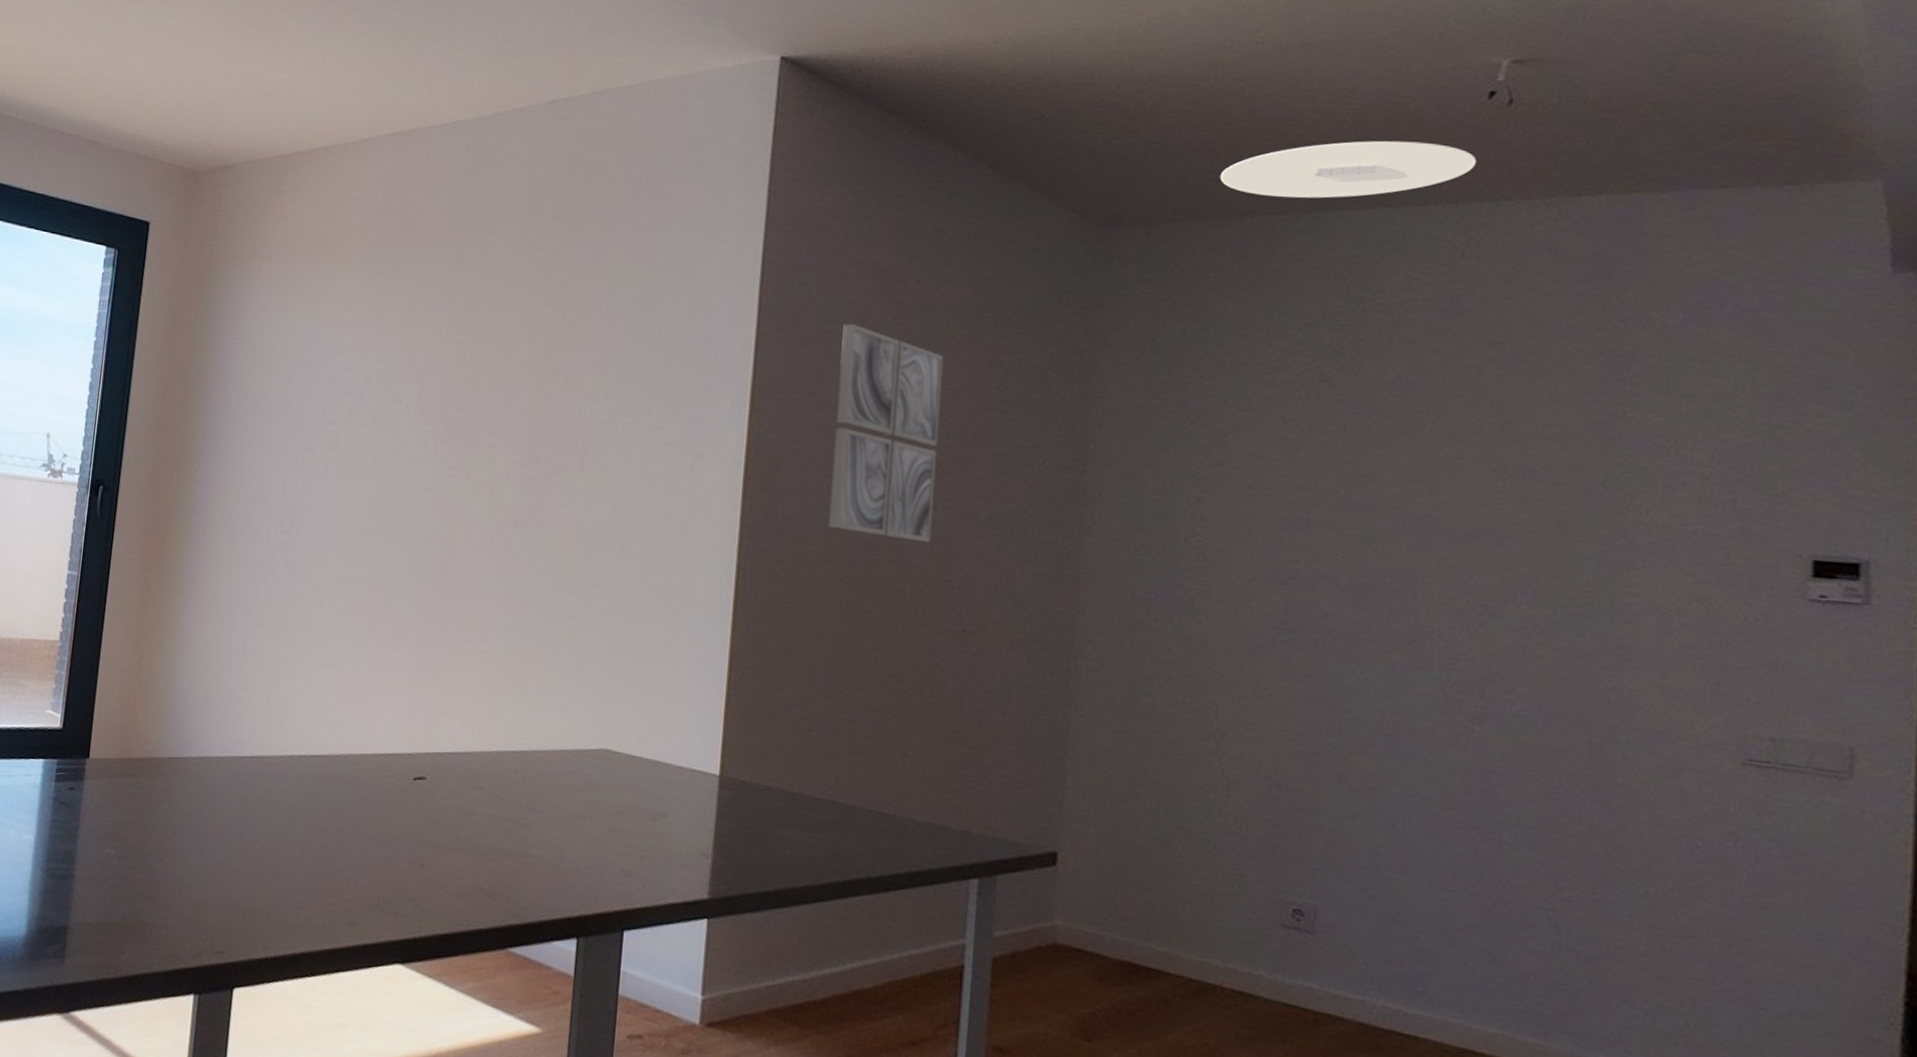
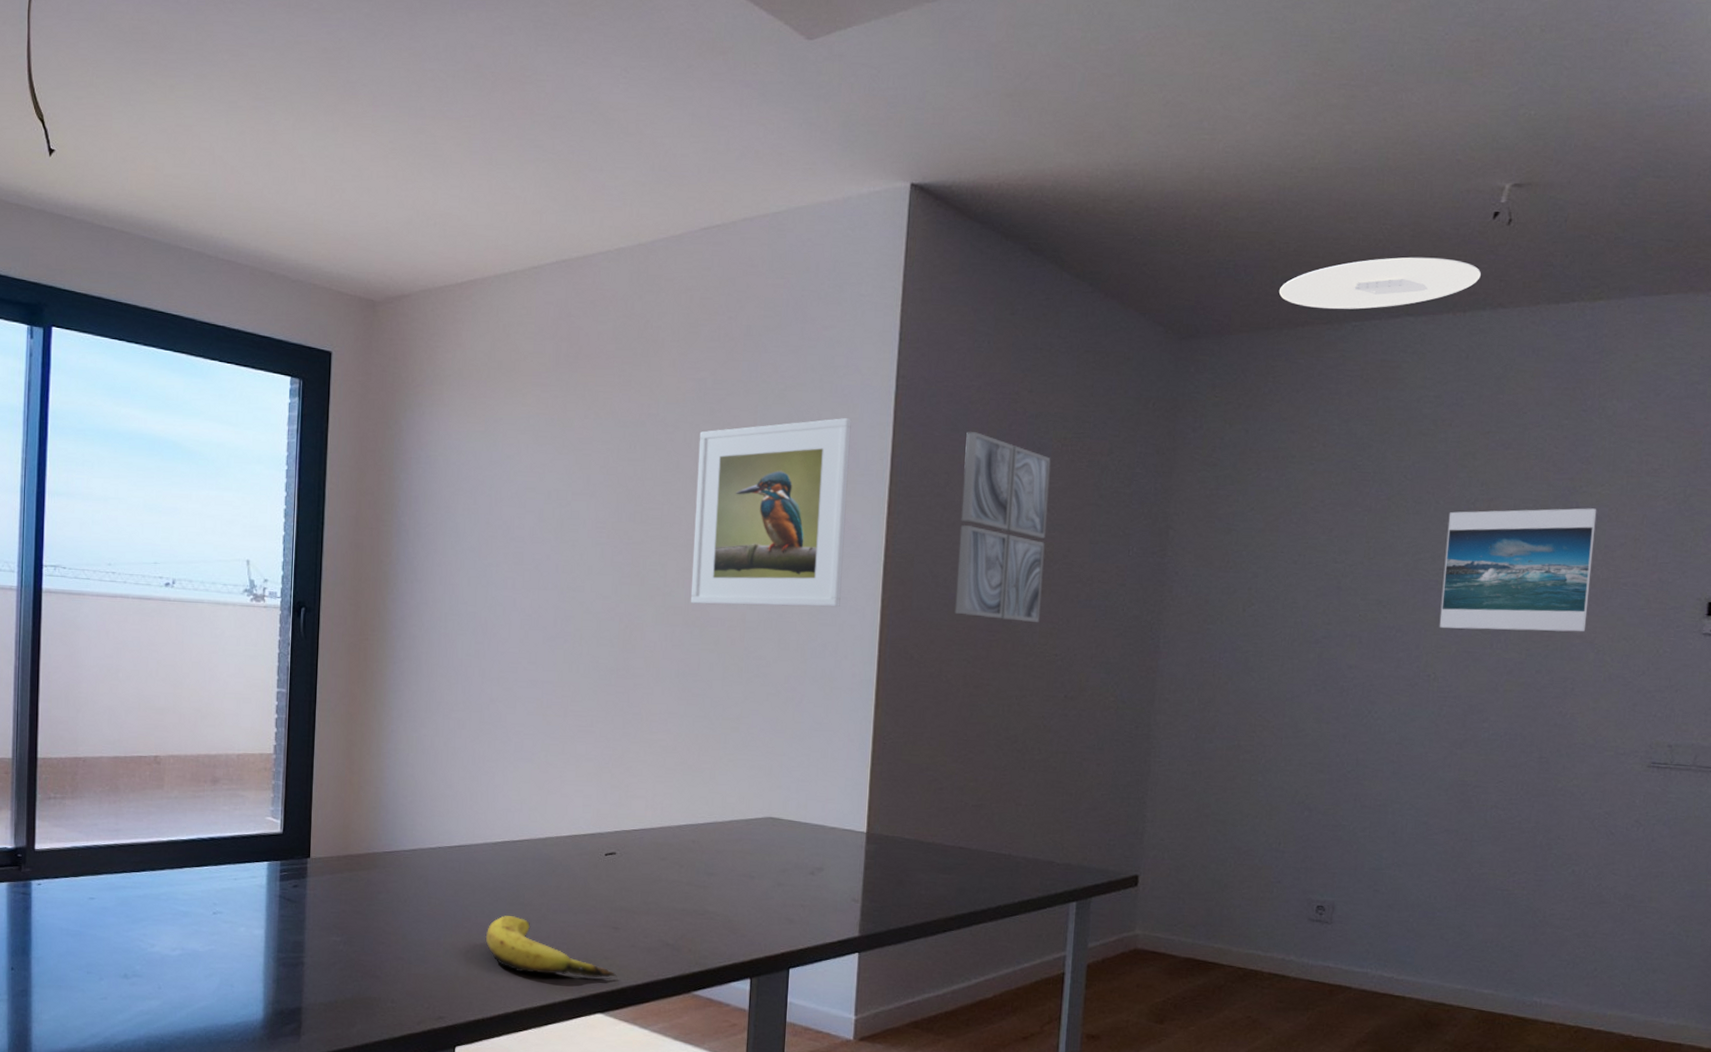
banana: none [274,840,421,923] -> present [485,915,617,978]
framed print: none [521,304,710,514] -> present [690,418,852,607]
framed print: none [1442,435,1649,589] -> present [1439,508,1597,632]

